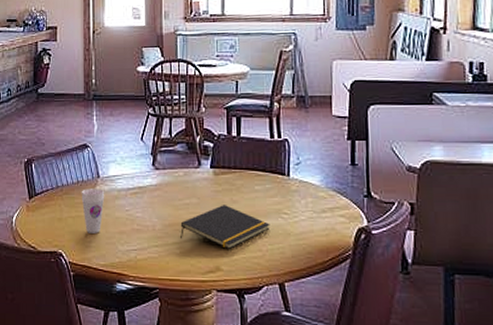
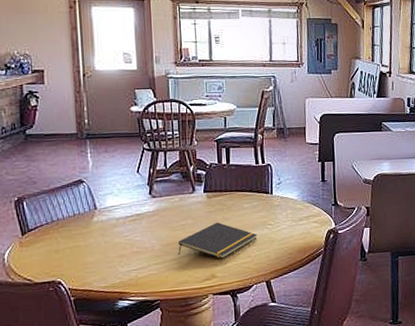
cup: present [81,189,105,233] -> none [78,219,103,260]

